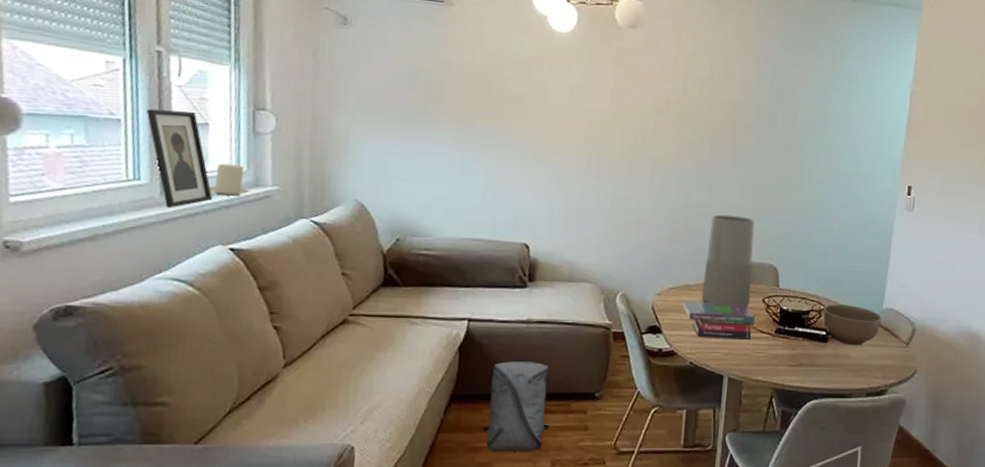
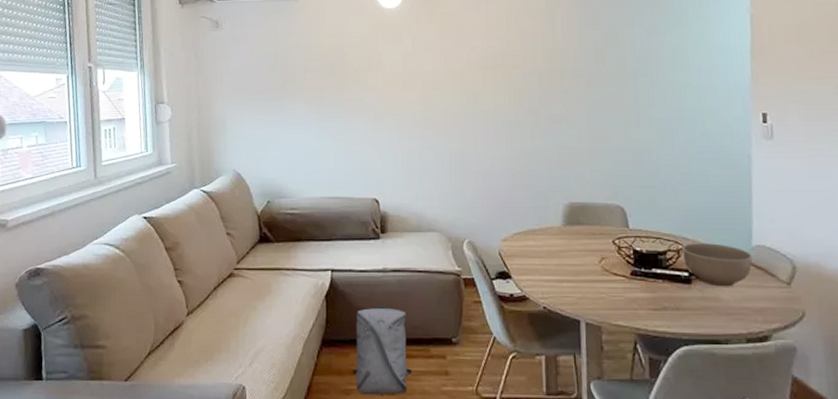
picture frame: present [146,108,213,209] -> none [83,110,130,188]
candle: present [209,163,249,196] -> none [127,149,155,174]
books: present [682,301,756,340] -> none [529,246,608,283]
vase: present [701,214,755,307] -> none [547,158,600,249]

